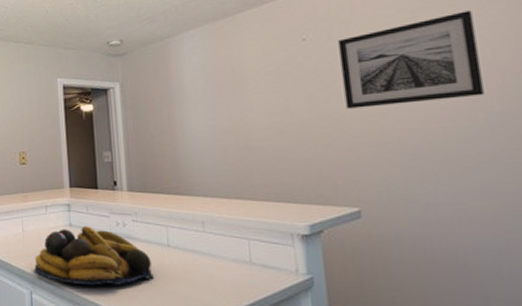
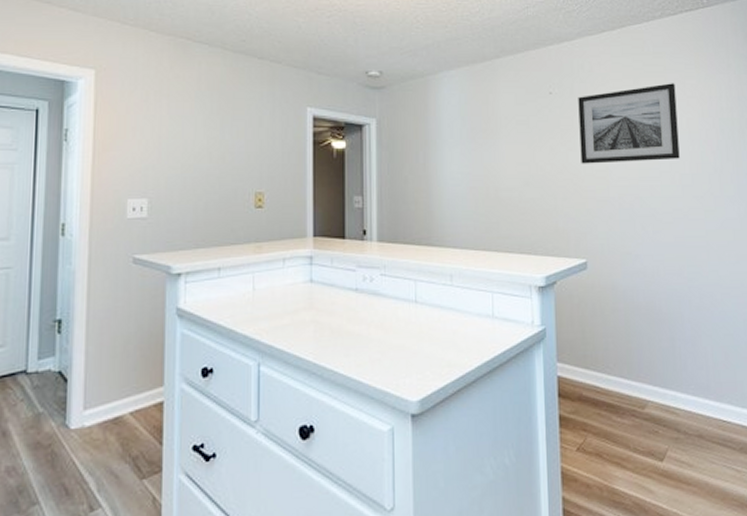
fruit bowl: present [34,226,154,286] -> none [265,282,399,352]

